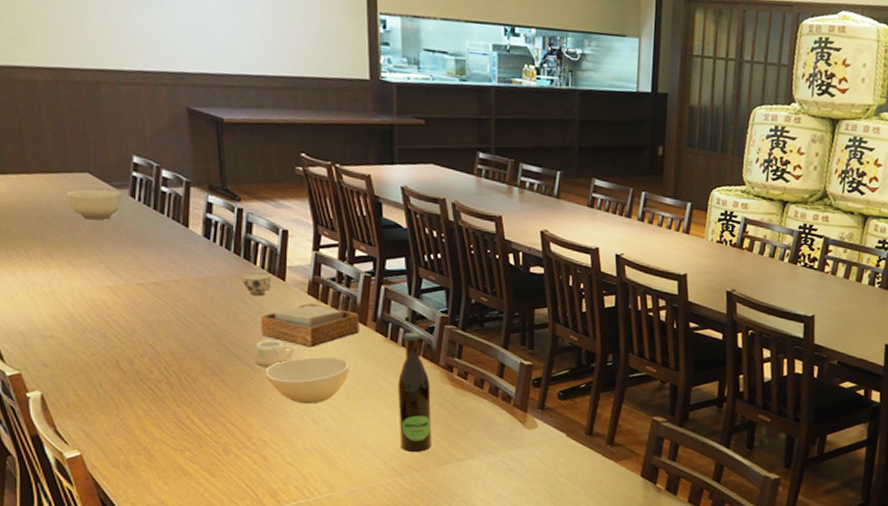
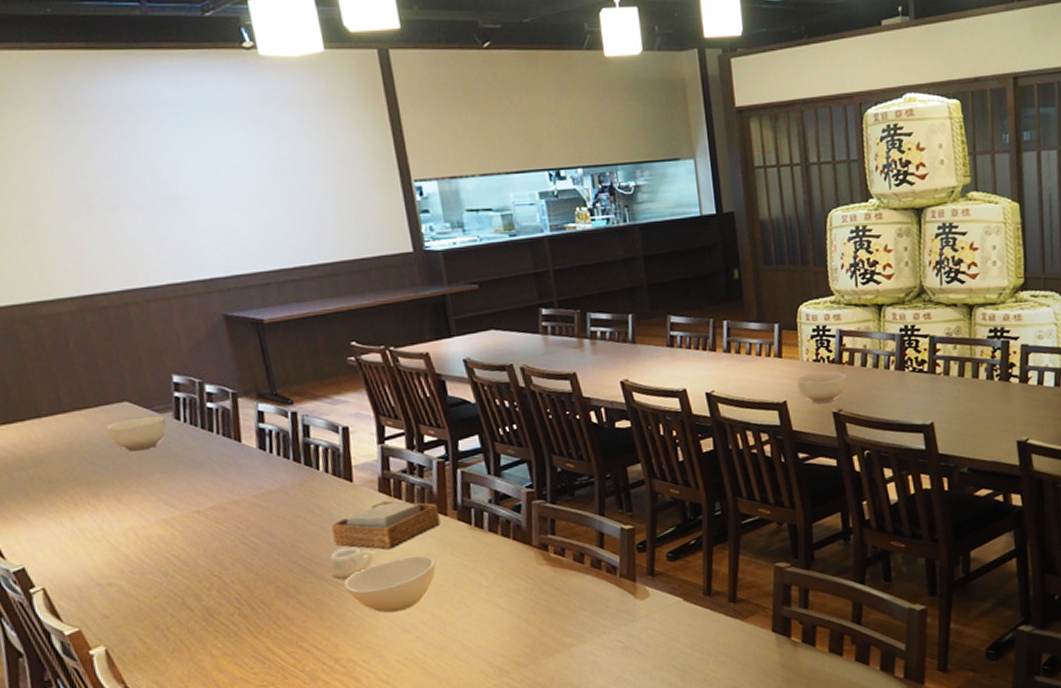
teacup: present [241,272,272,297] -> none [305,476,339,504]
bottle: present [398,332,432,452] -> none [488,514,537,647]
bowl: none [698,252,744,281] -> present [796,371,847,403]

